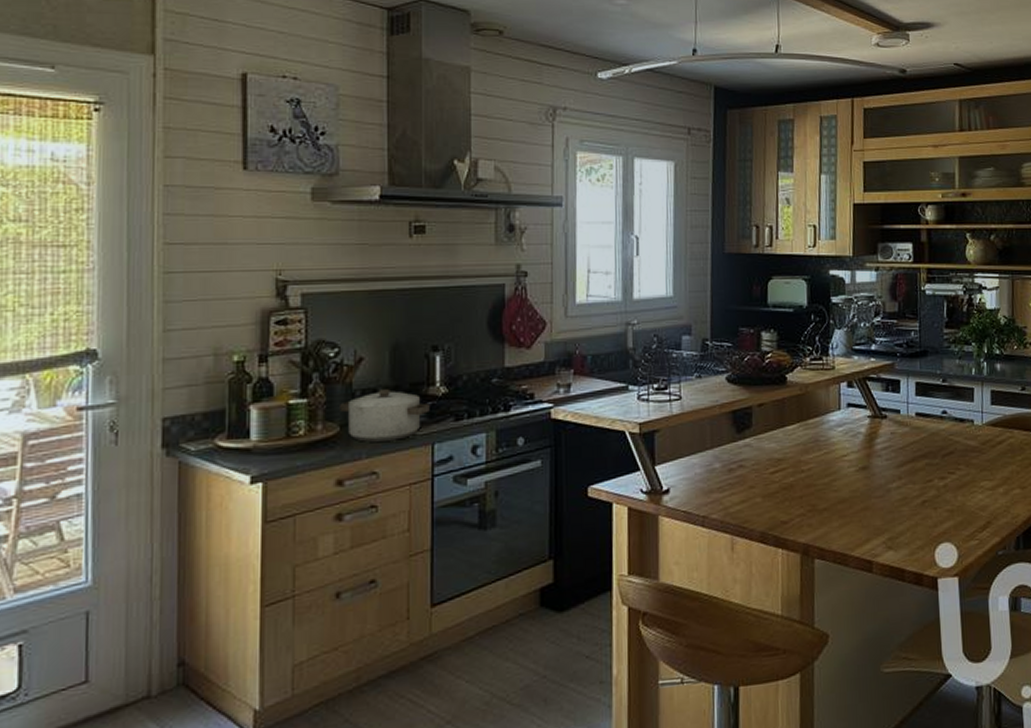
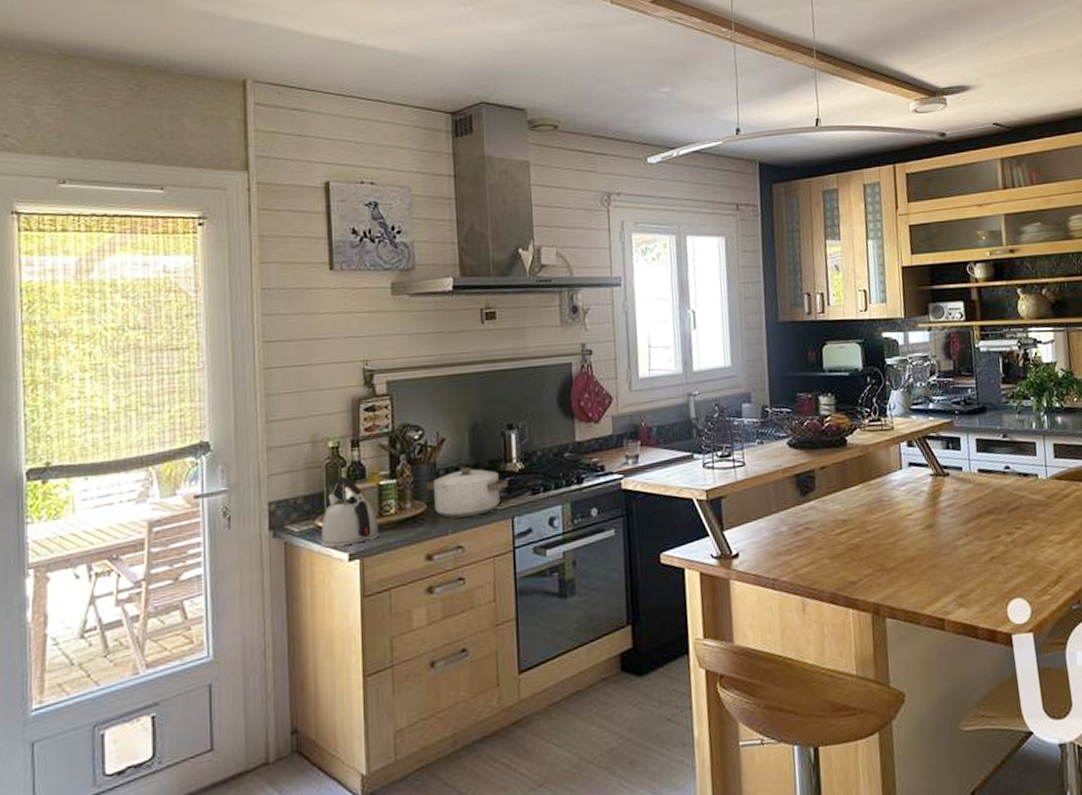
kettle: none [220,394,286,470] -> present [320,477,379,548]

